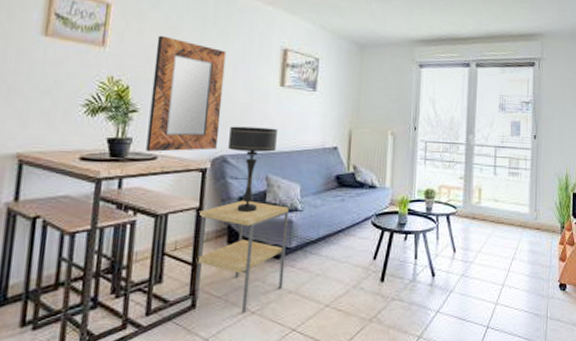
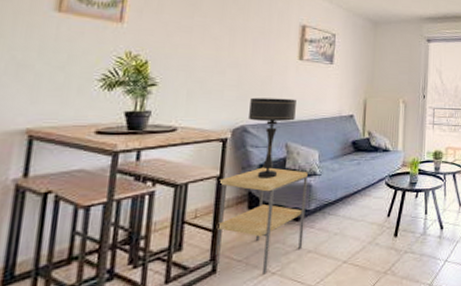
home mirror: present [146,35,226,152] -> none [165,12,246,124]

